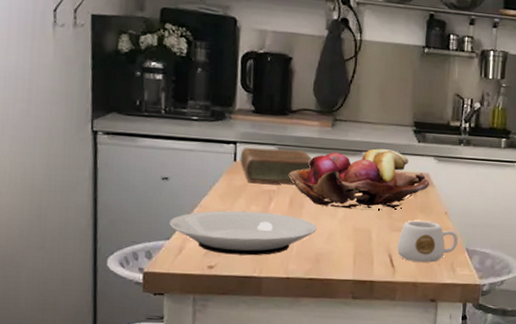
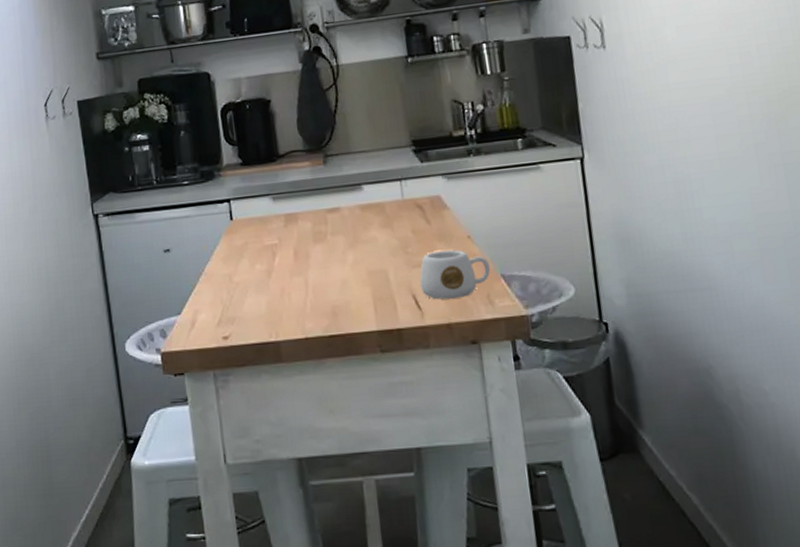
plate: present [169,210,317,256] -> none [178,268,328,322]
book: present [240,147,312,184] -> none [235,195,311,240]
fruit basket: present [289,148,429,210] -> none [289,176,443,253]

